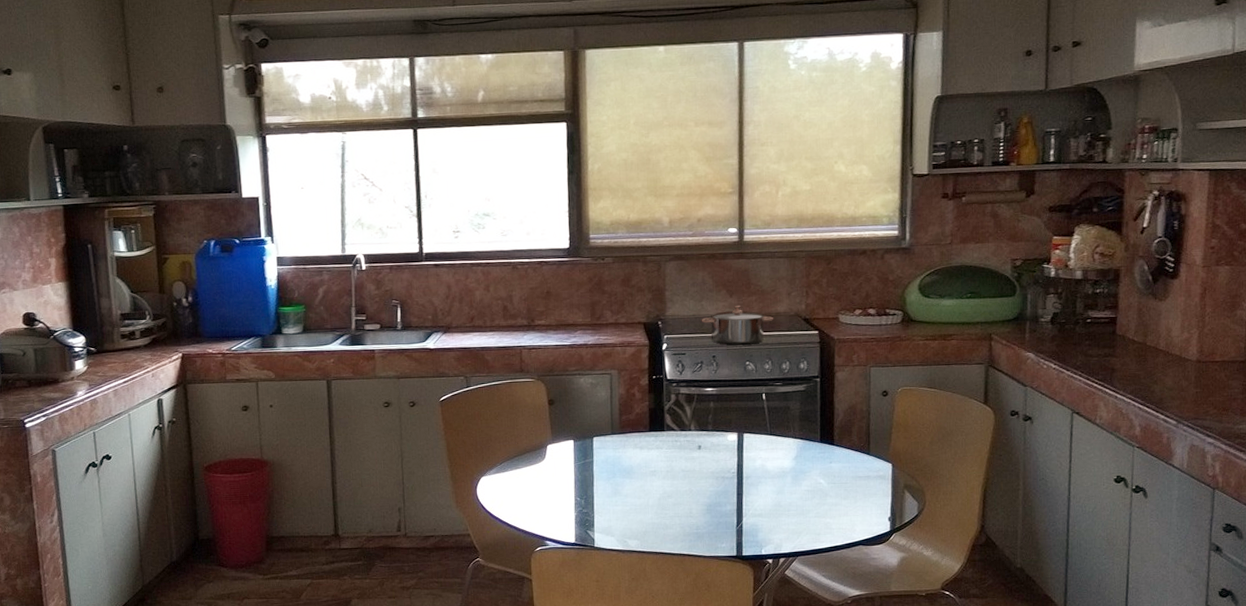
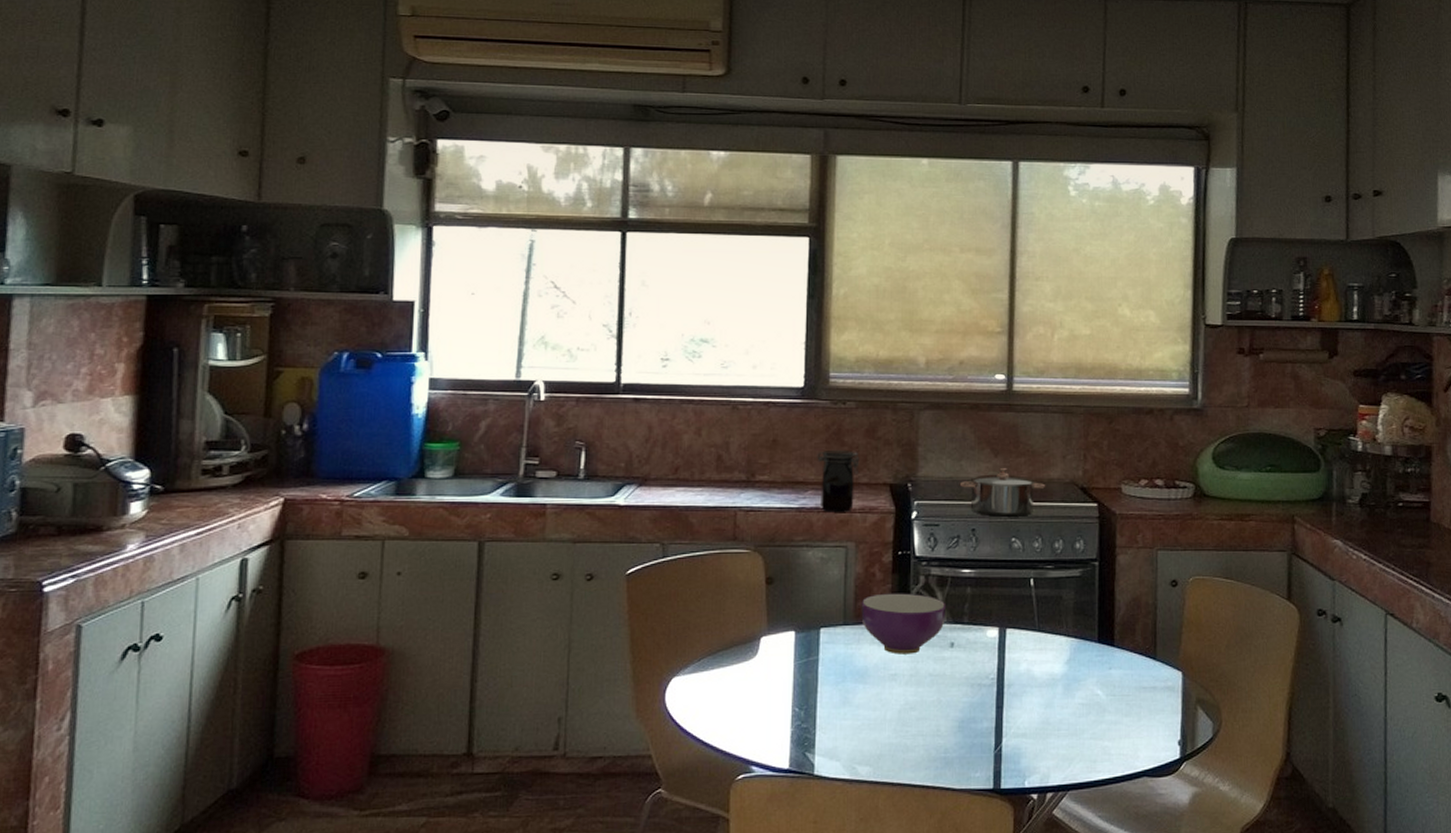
jar: none [583,296,618,347] -> present [817,449,860,512]
bowl: none [625,408,694,456] -> present [861,593,947,654]

